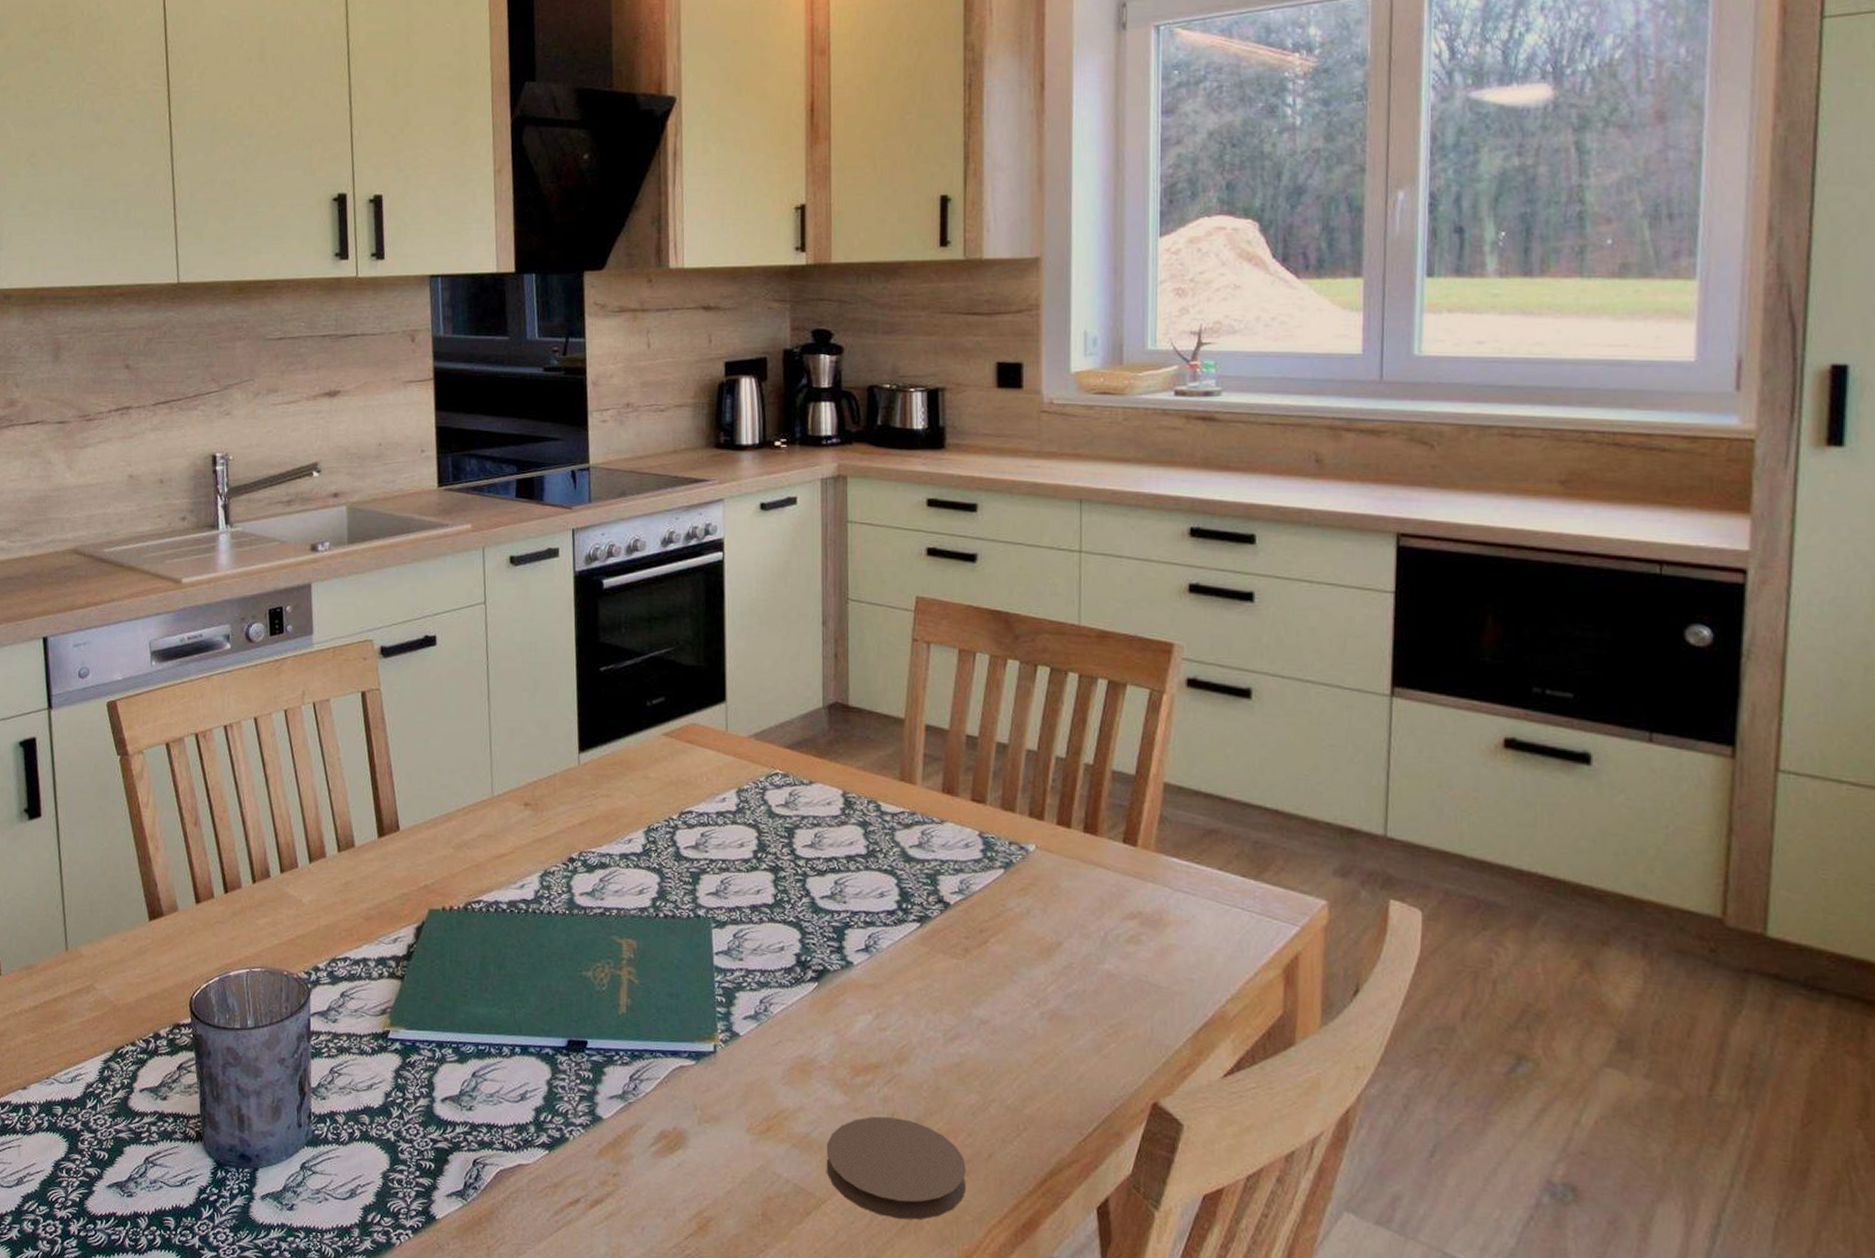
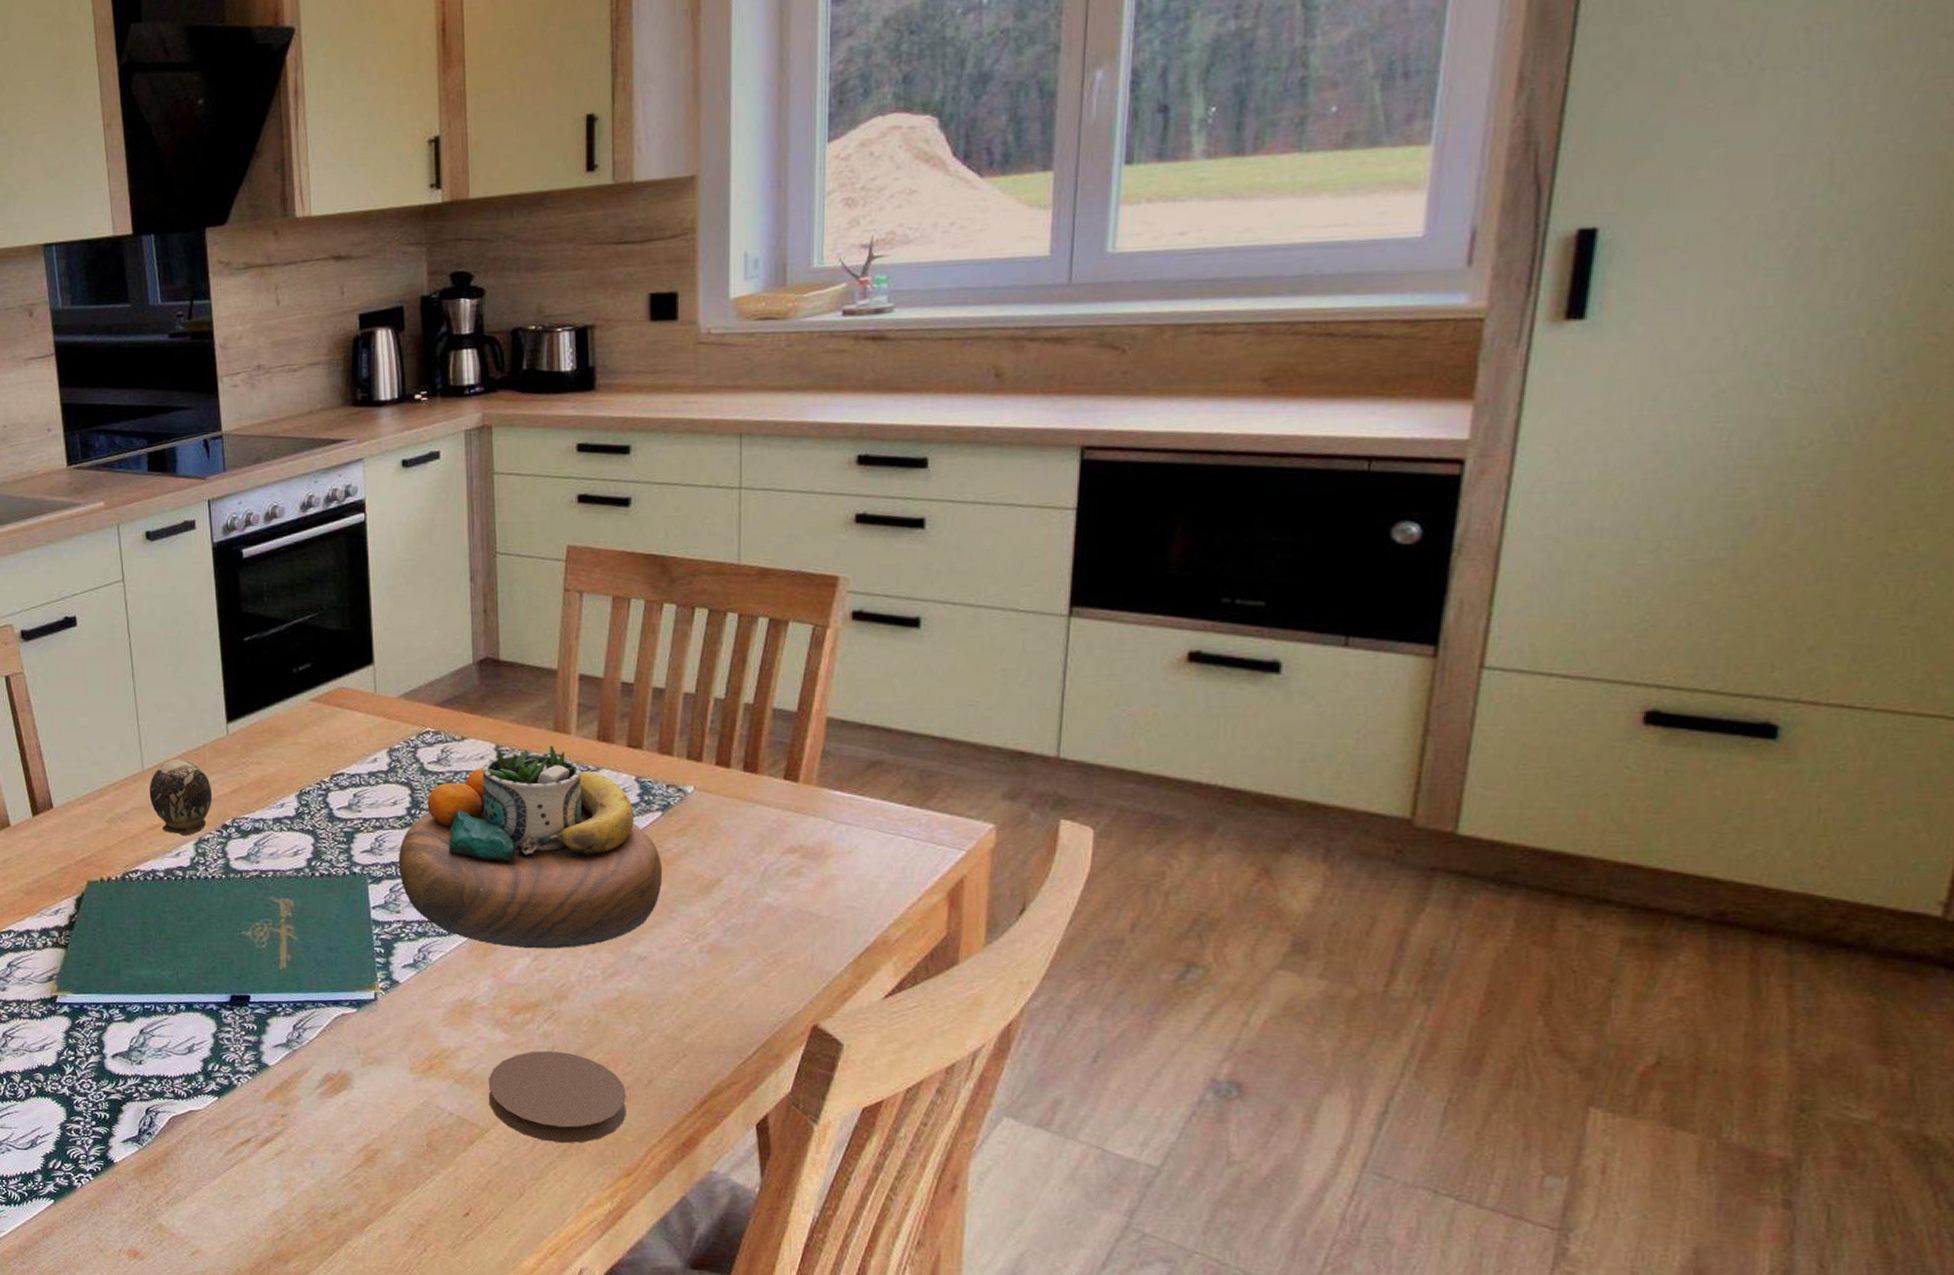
decorative egg: none [497,786,561,868] -> present [149,759,213,836]
decorative bowl: none [743,795,1005,1007] -> present [398,745,663,949]

